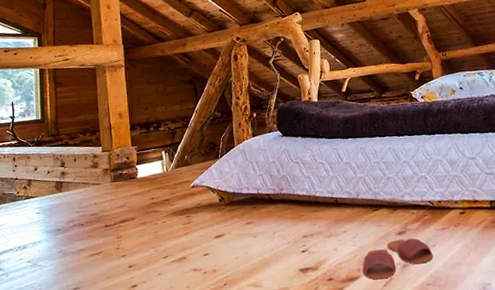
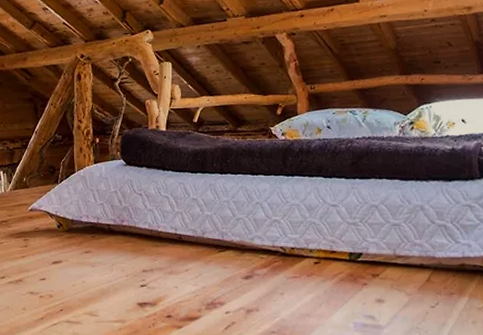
slippers: present [362,238,433,280] -> none [203,283,280,322]

